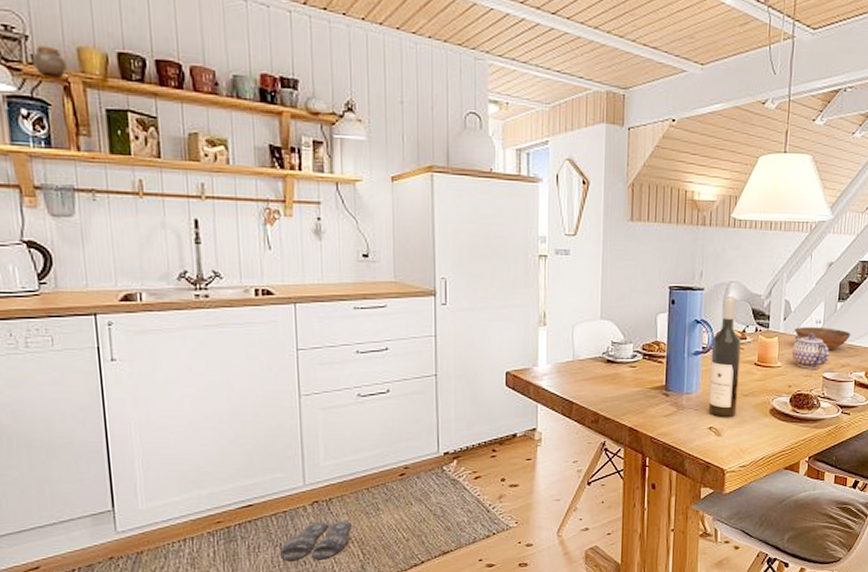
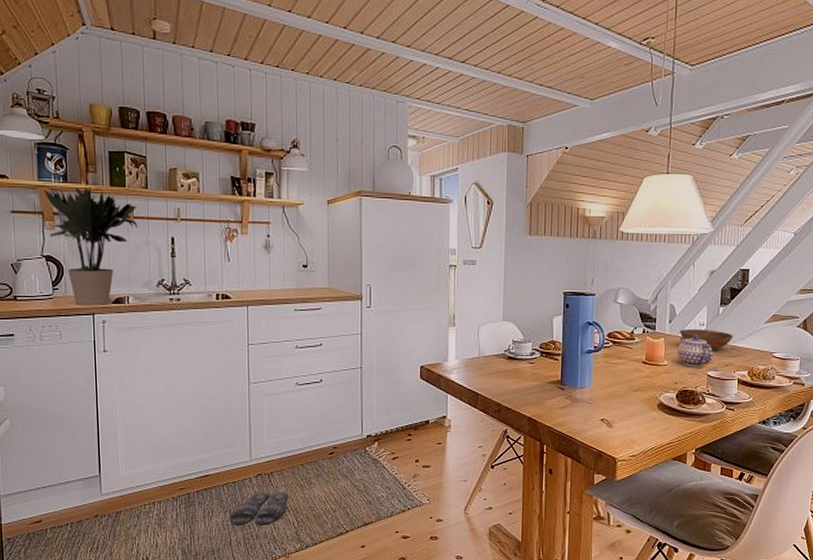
potted plant: none [18,153,150,305] -> present [43,186,138,306]
jar: present [31,45,68,79] -> none [56,104,82,129]
bottle: present [708,295,741,417] -> none [600,300,630,410]

